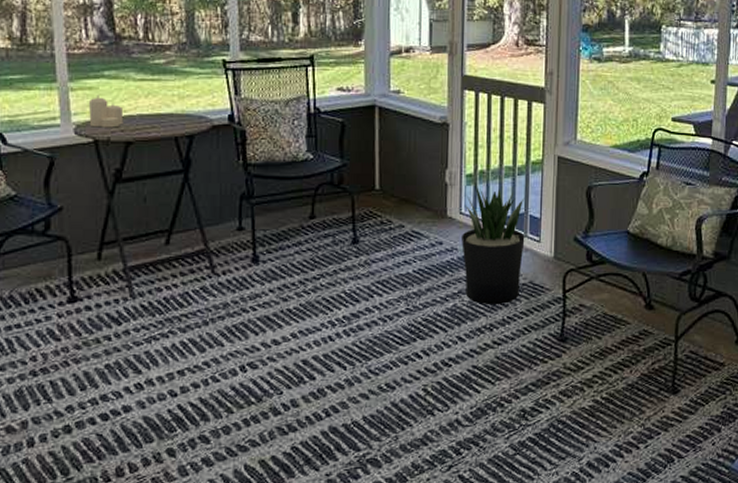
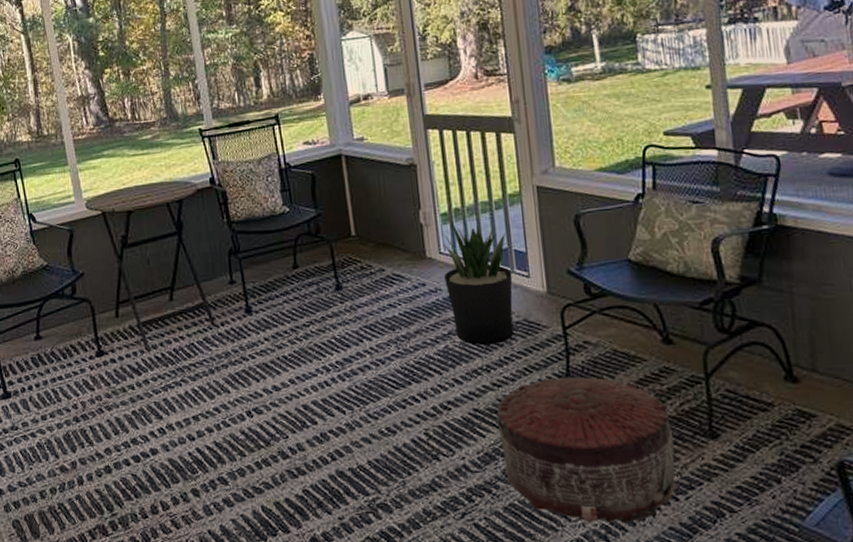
candle: present [89,94,124,128] -> none [95,171,124,201]
pouf: none [491,336,643,471] -> present [495,376,677,523]

